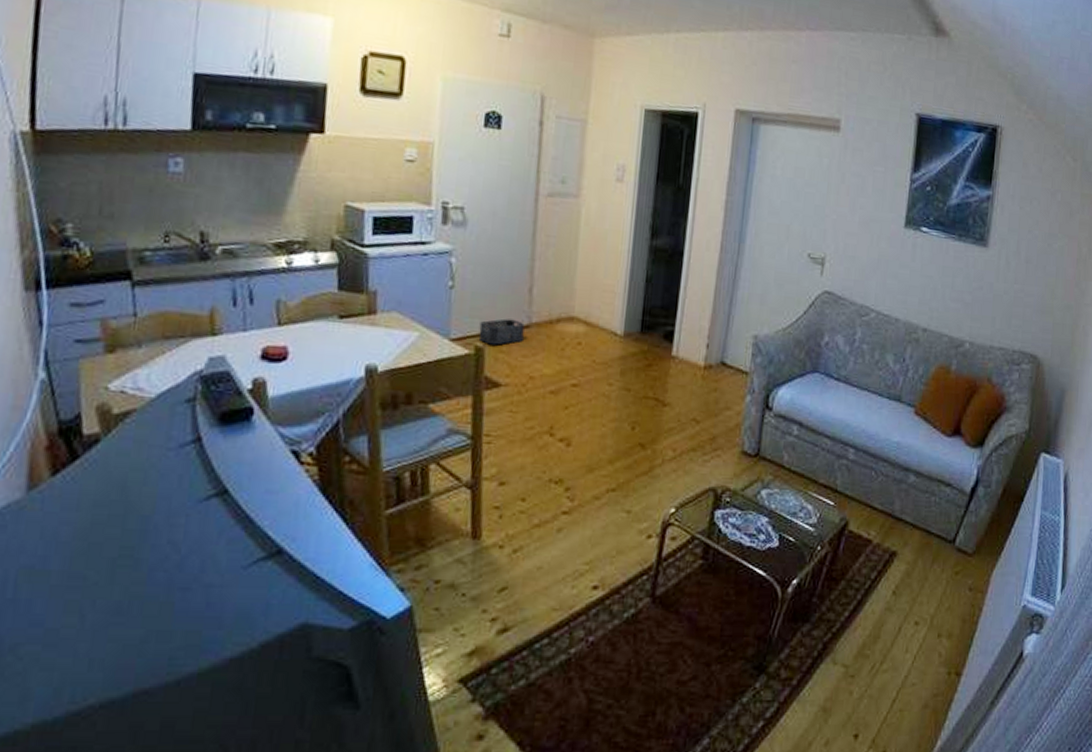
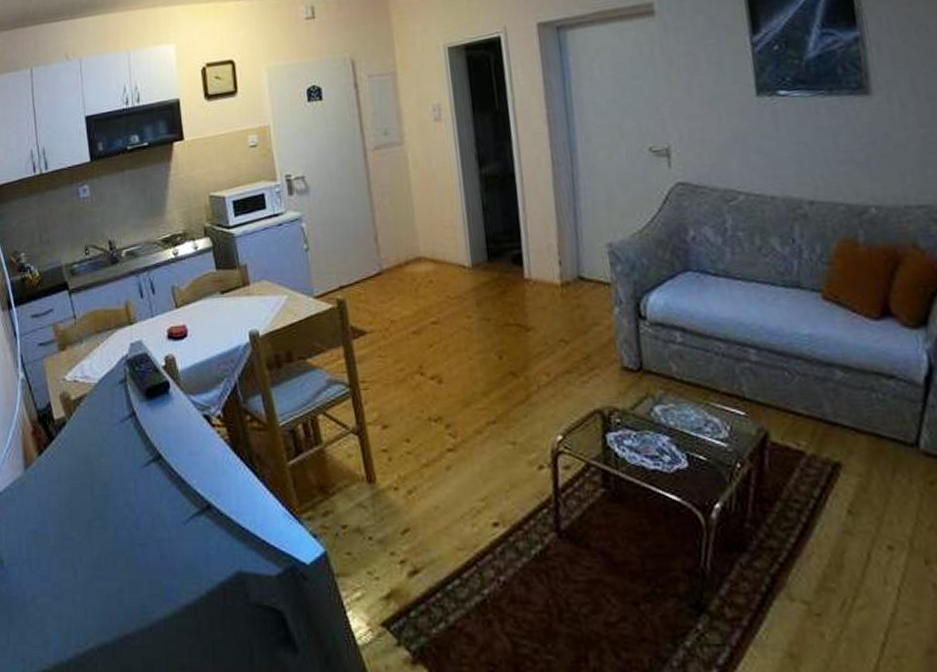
storage bin: present [478,318,525,345] -> none [337,269,378,296]

